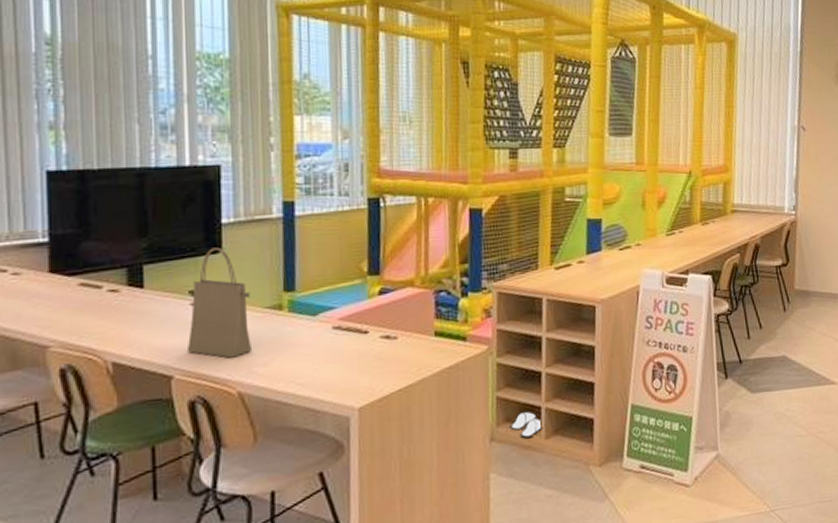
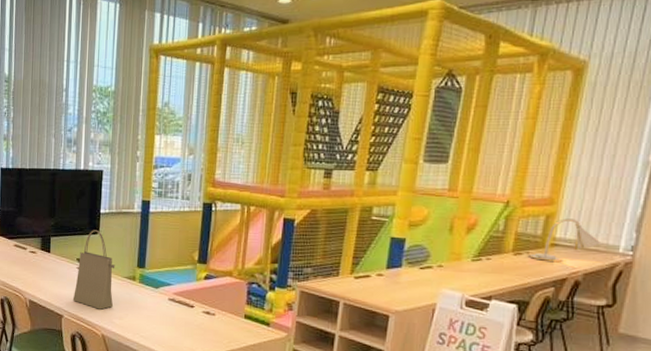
table lamp: none [715,184,770,229] -> present [529,218,600,263]

